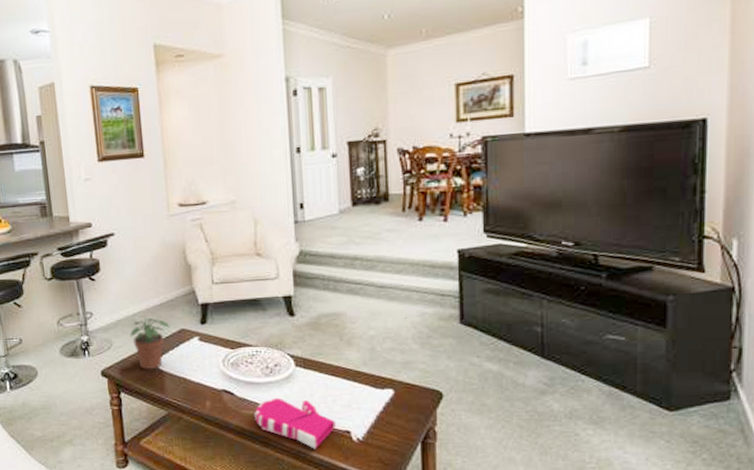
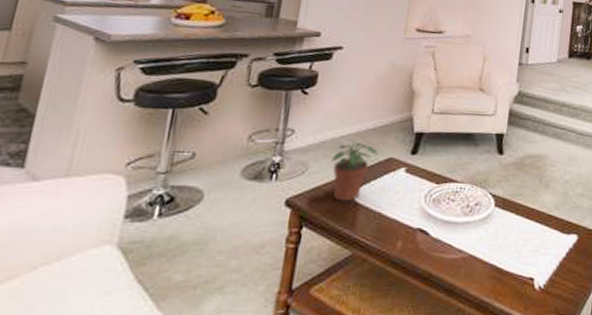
book: present [254,397,336,449] -> none [444,239,522,298]

